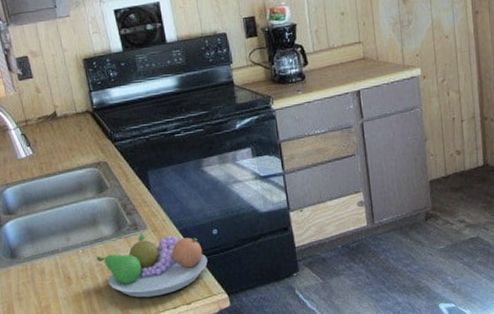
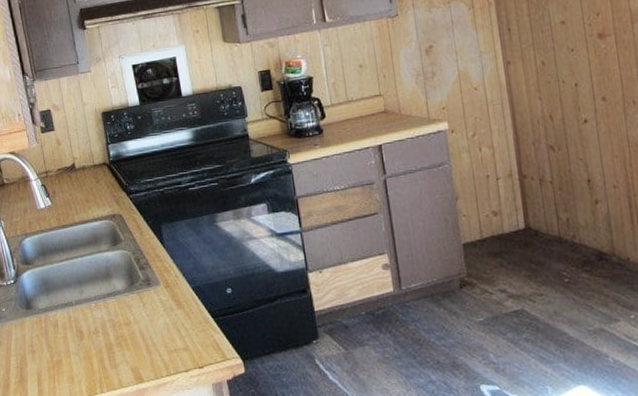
fruit bowl: present [97,232,208,298] -> none [109,288,221,358]

